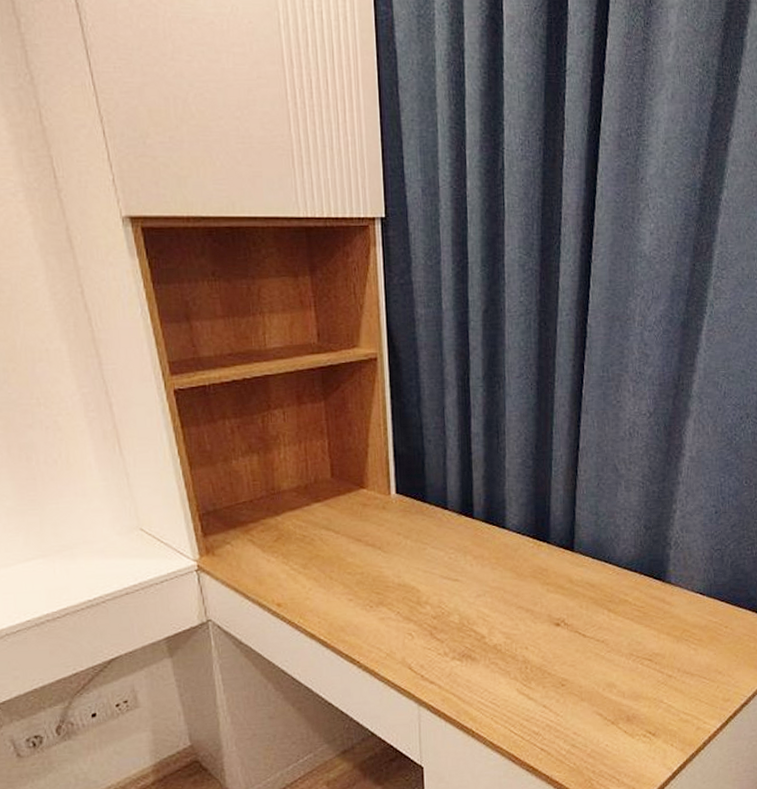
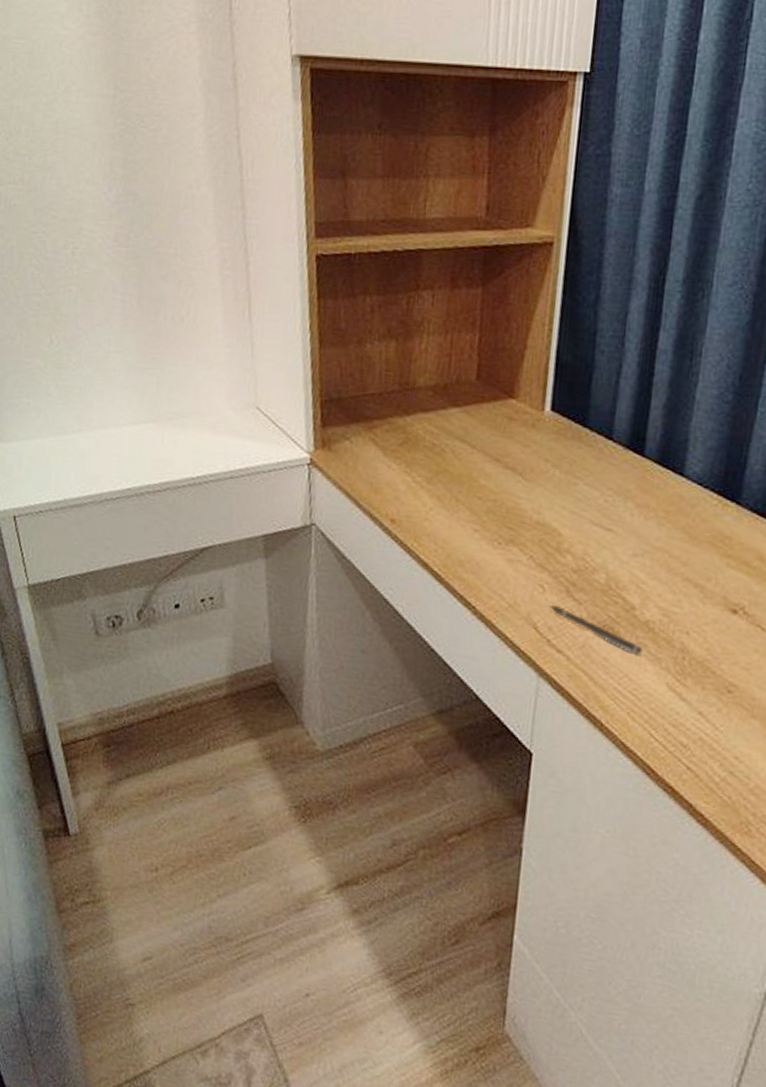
pen: none [418,647,495,672] -> present [548,605,642,654]

